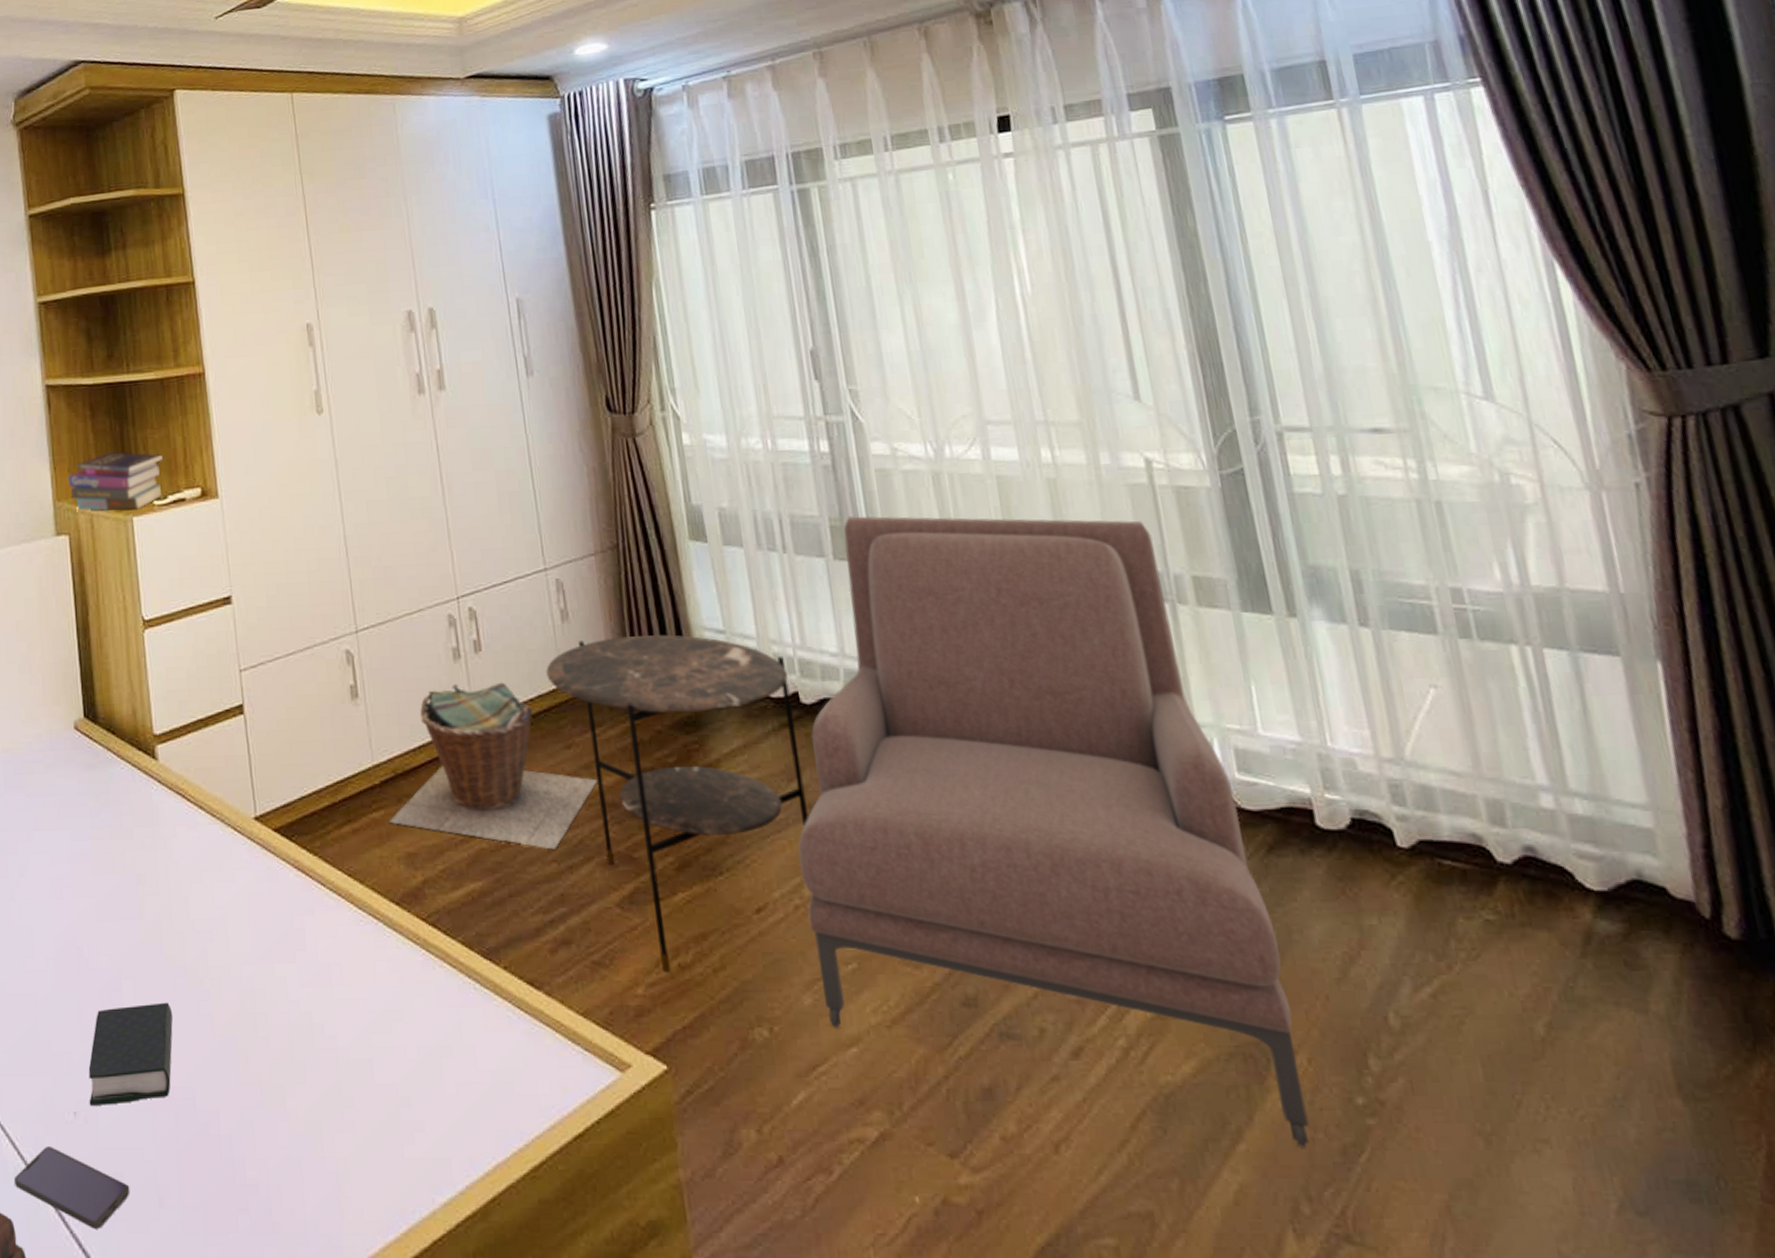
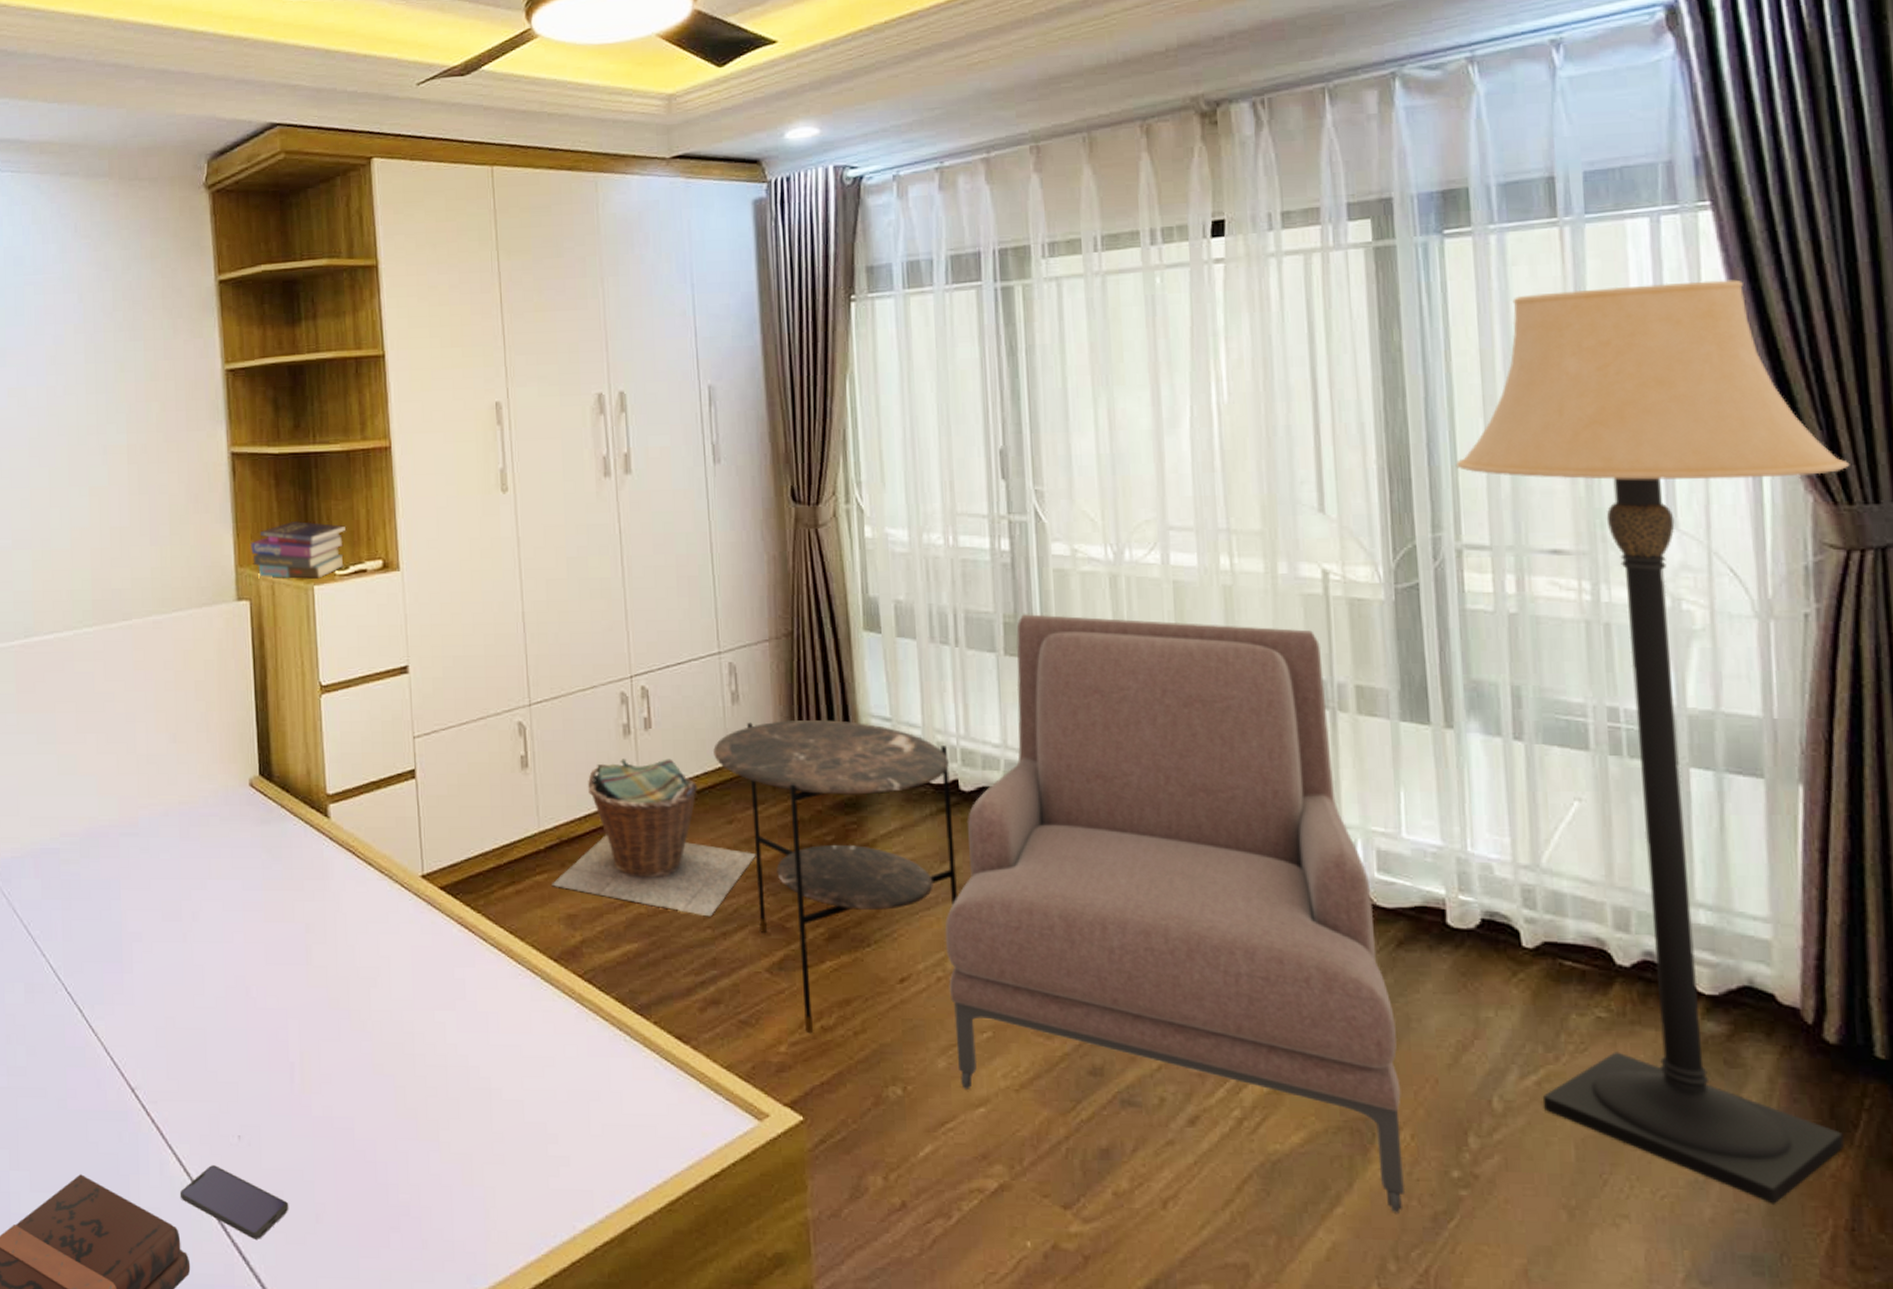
book: present [88,1002,174,1105] -> none [253,1041,336,1131]
lamp: none [1265,152,1765,1119] -> present [1455,279,1850,1203]

